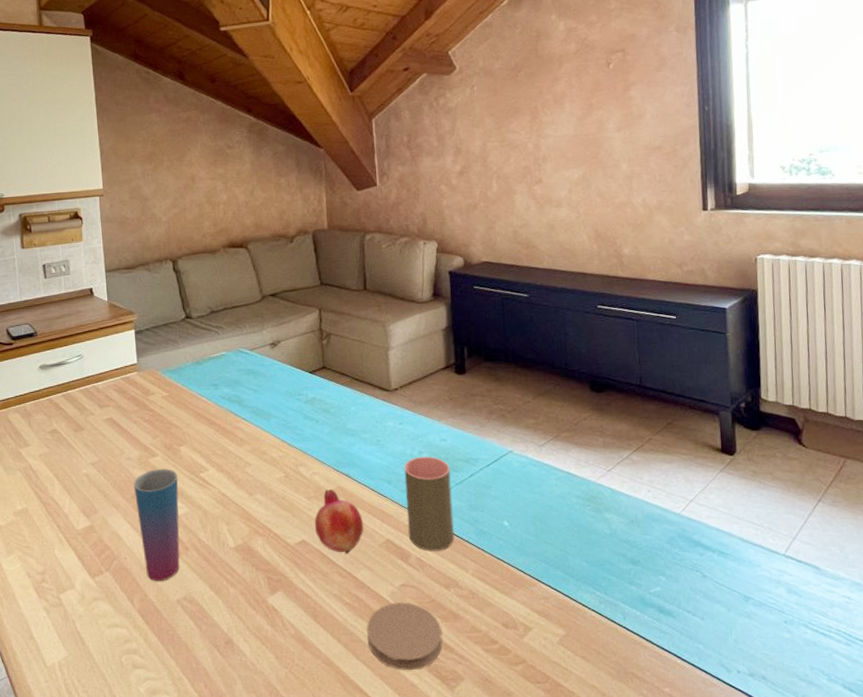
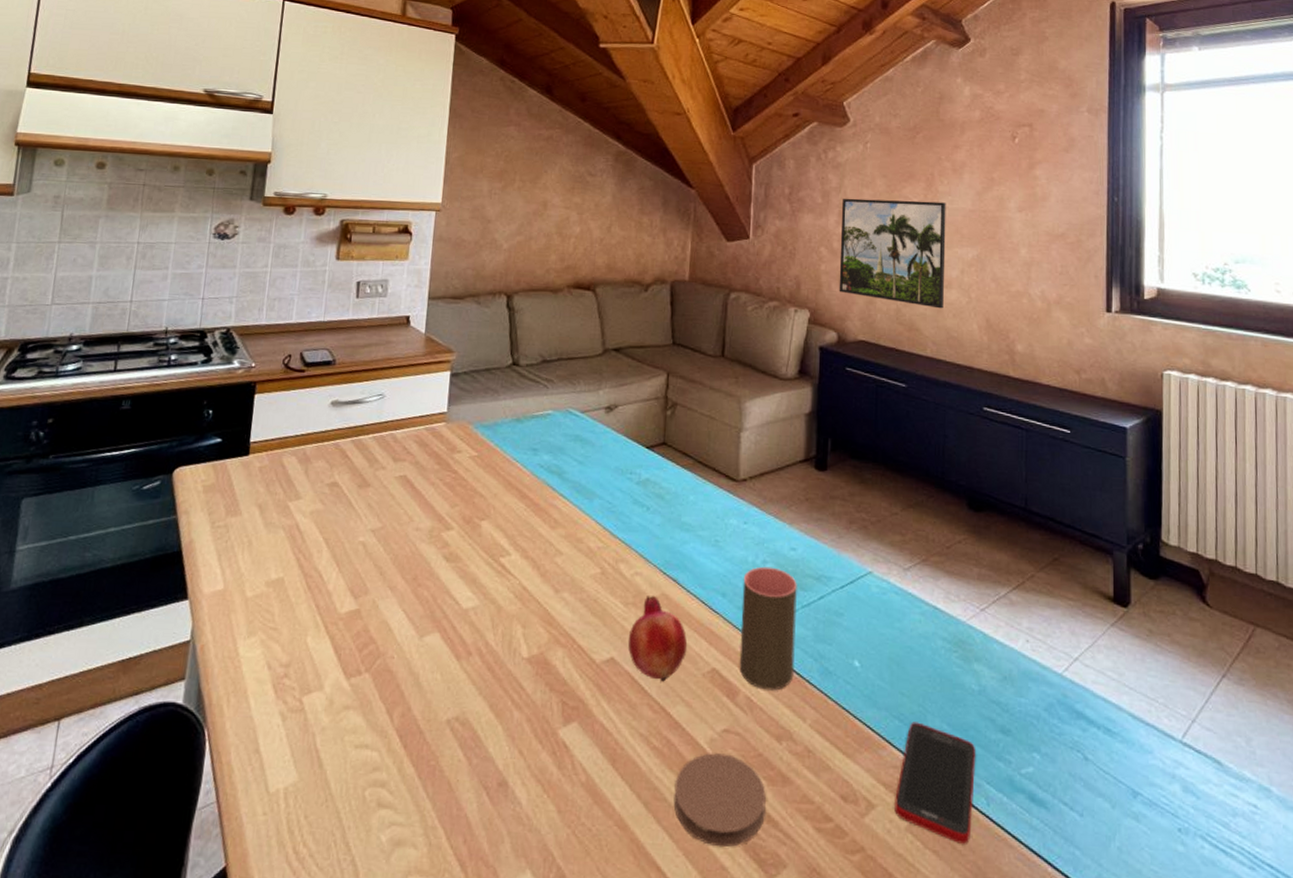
cup: present [133,469,180,582] -> none [415,546,473,693]
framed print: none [456,131,556,226] -> present [839,198,946,309]
cell phone: none [547,563,612,649] -> present [895,722,976,844]

